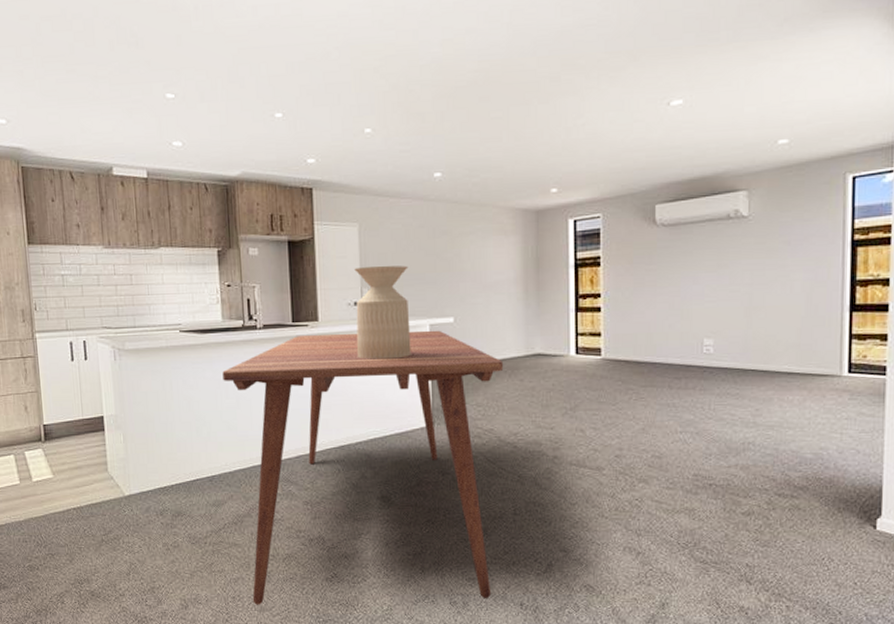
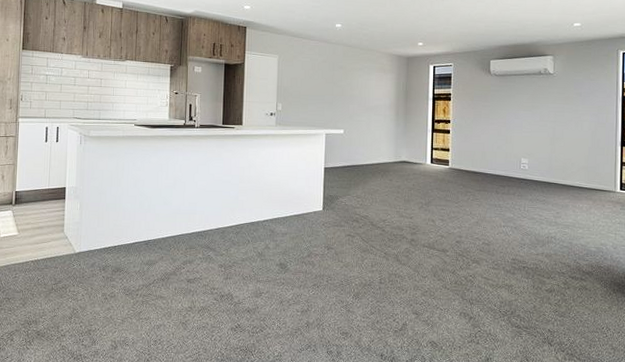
dining table: present [222,330,504,605] -> none [164,135,378,350]
side table: present [354,265,411,360] -> none [269,87,313,158]

